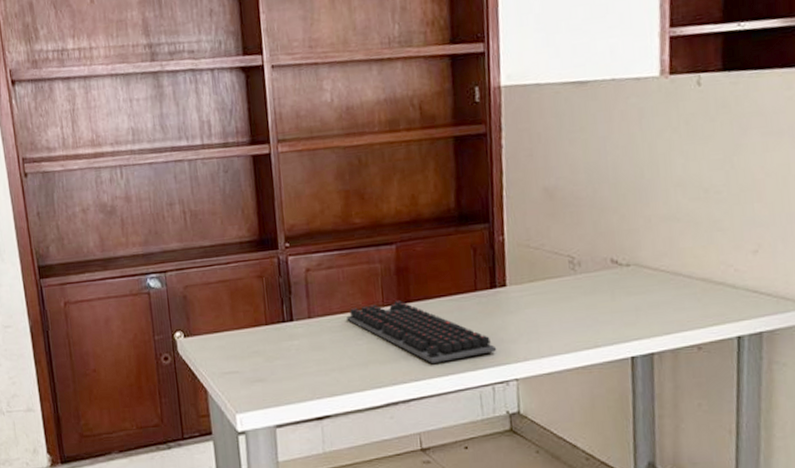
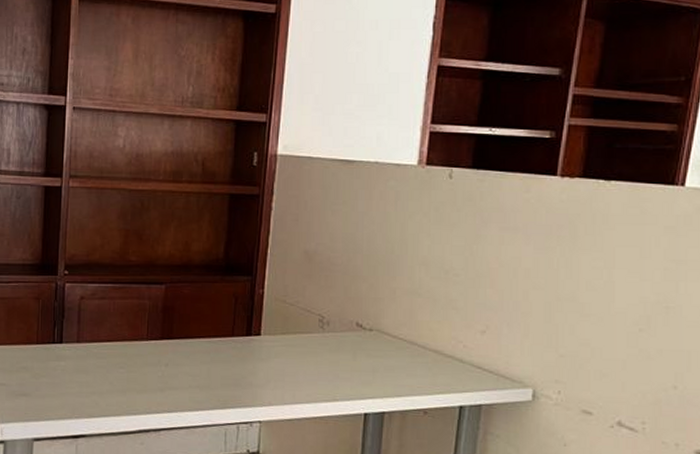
computer keyboard: present [346,300,497,363] -> none [112,336,246,398]

